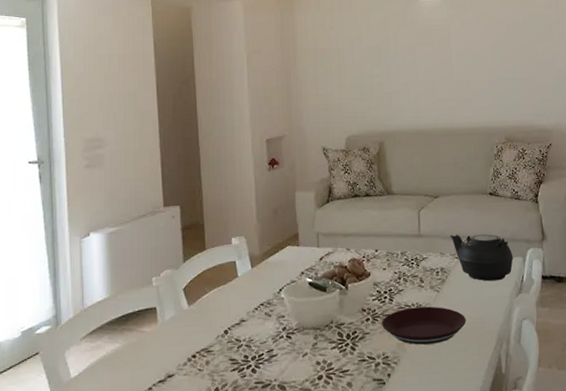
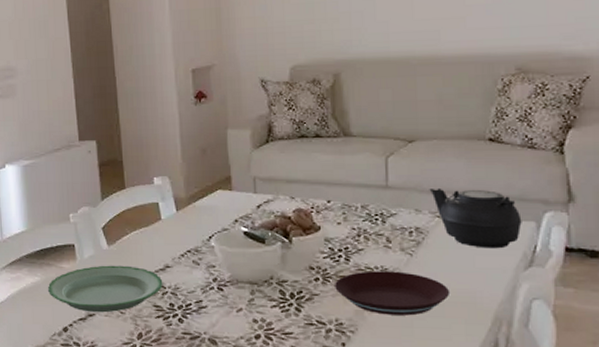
plate: none [129,323,239,374] -> present [48,265,163,313]

